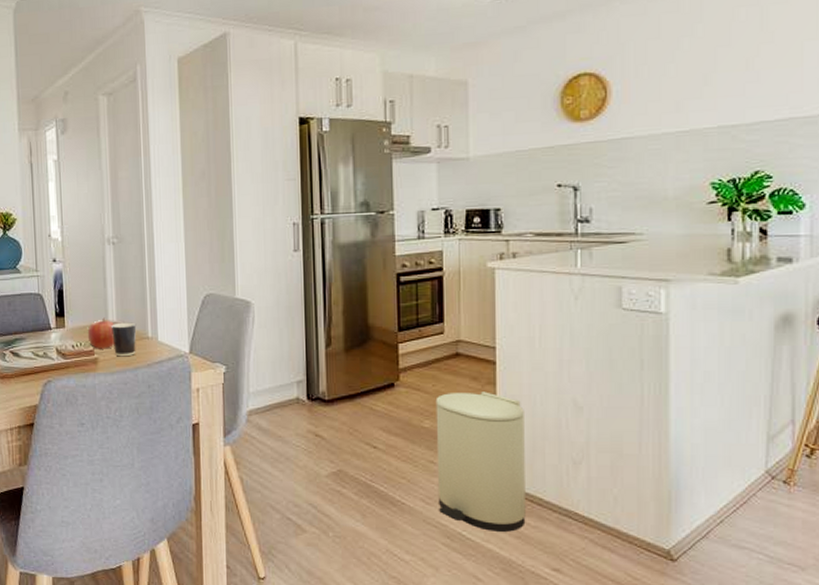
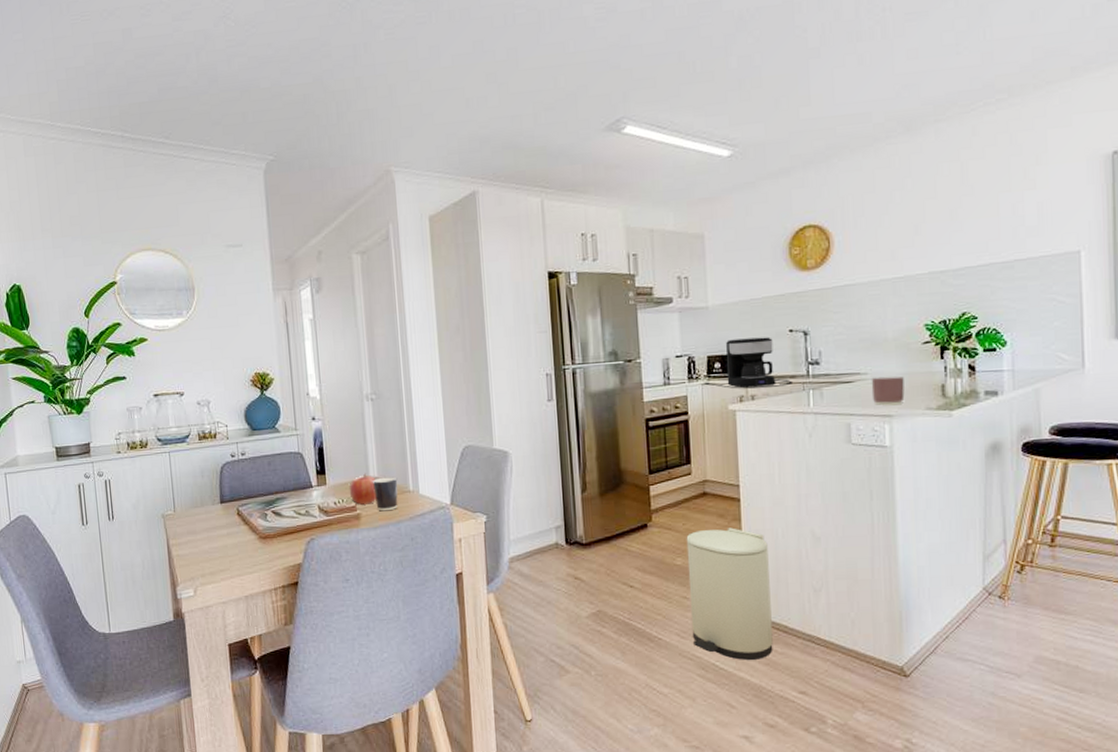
coffee maker: none [461,191,559,247] -> present [704,337,793,389]
mug: none [647,237,684,269] -> present [871,375,905,405]

